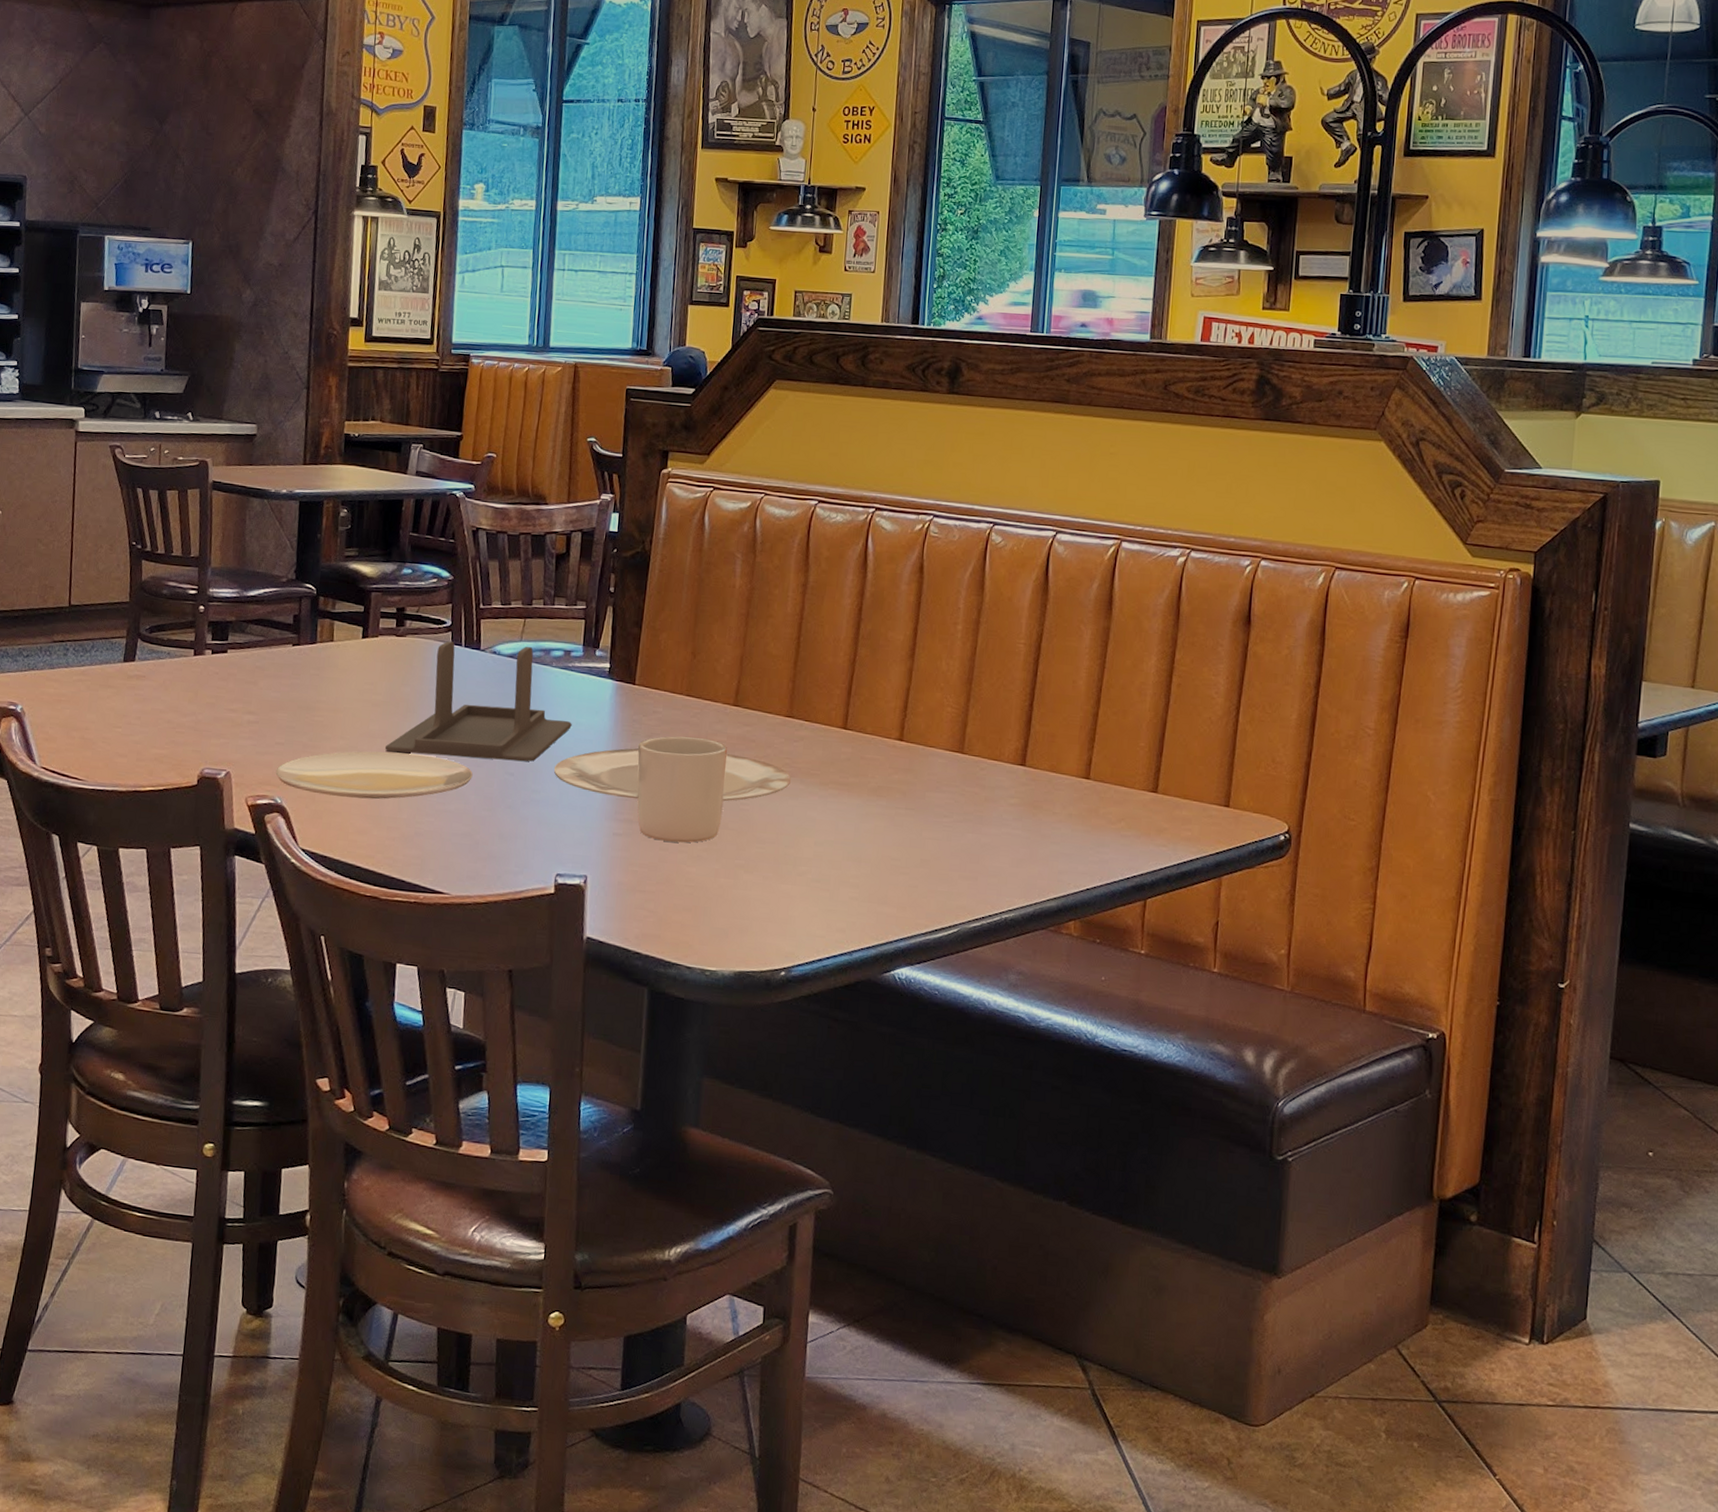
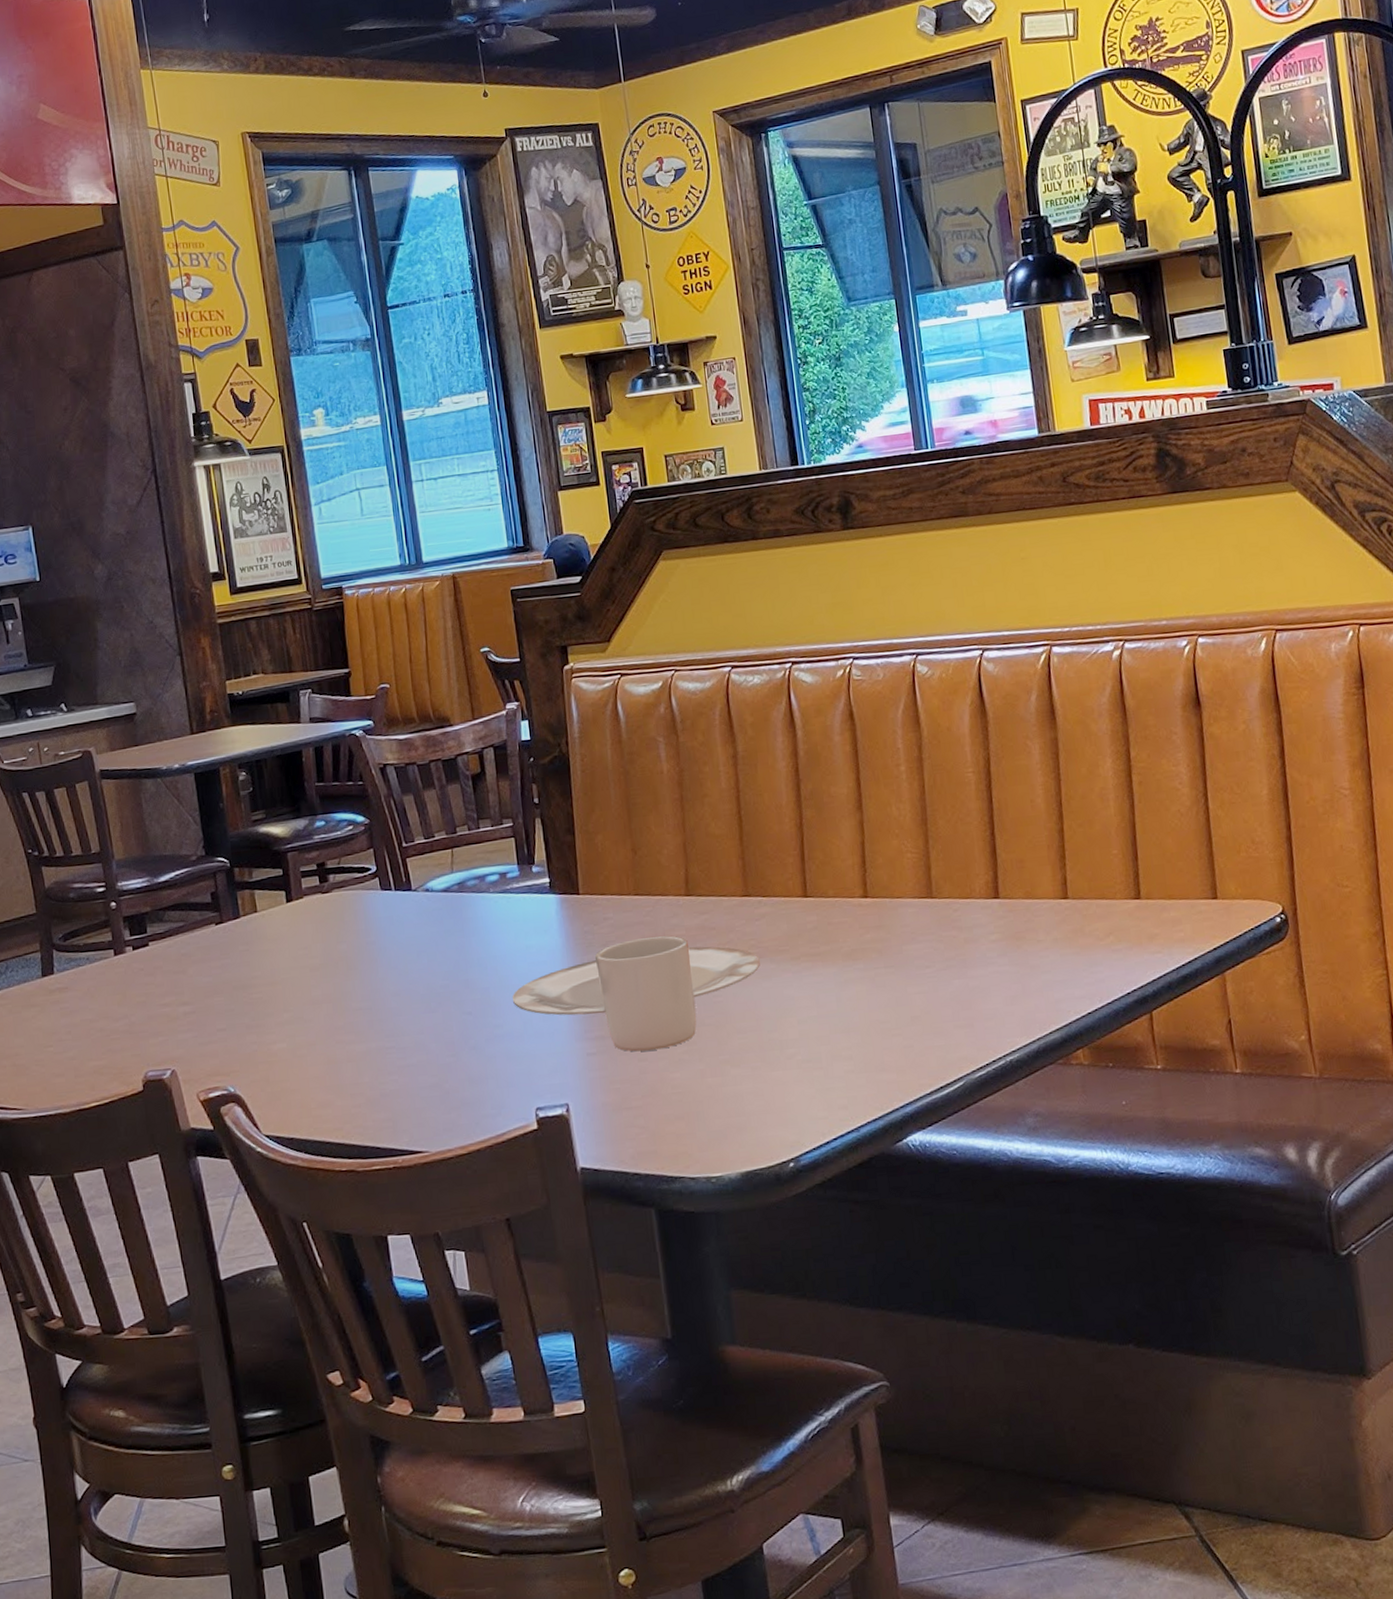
plate: present [275,751,473,799] -> none [223,1011,429,1075]
napkin holder: present [385,641,572,762] -> none [333,877,522,1015]

